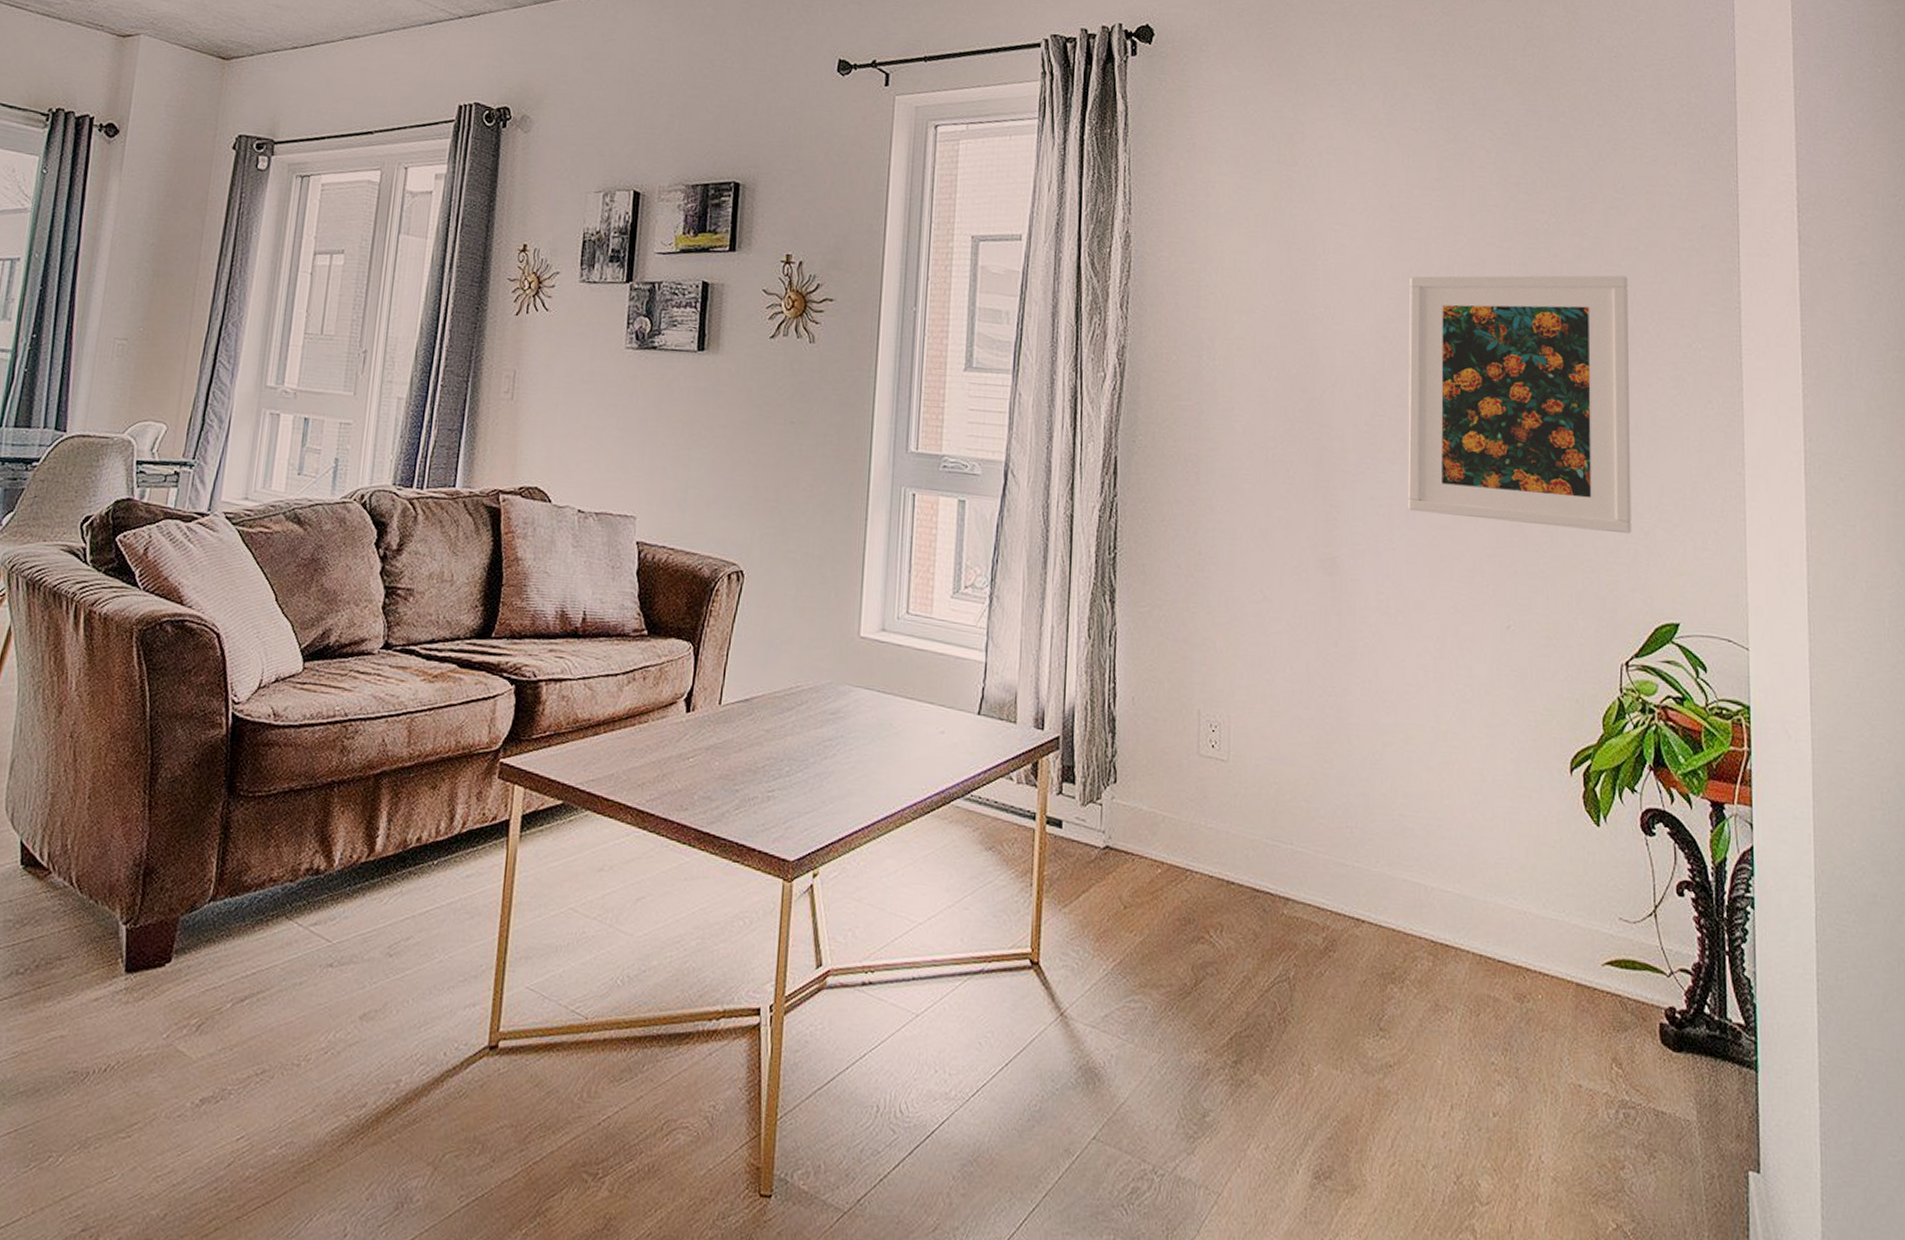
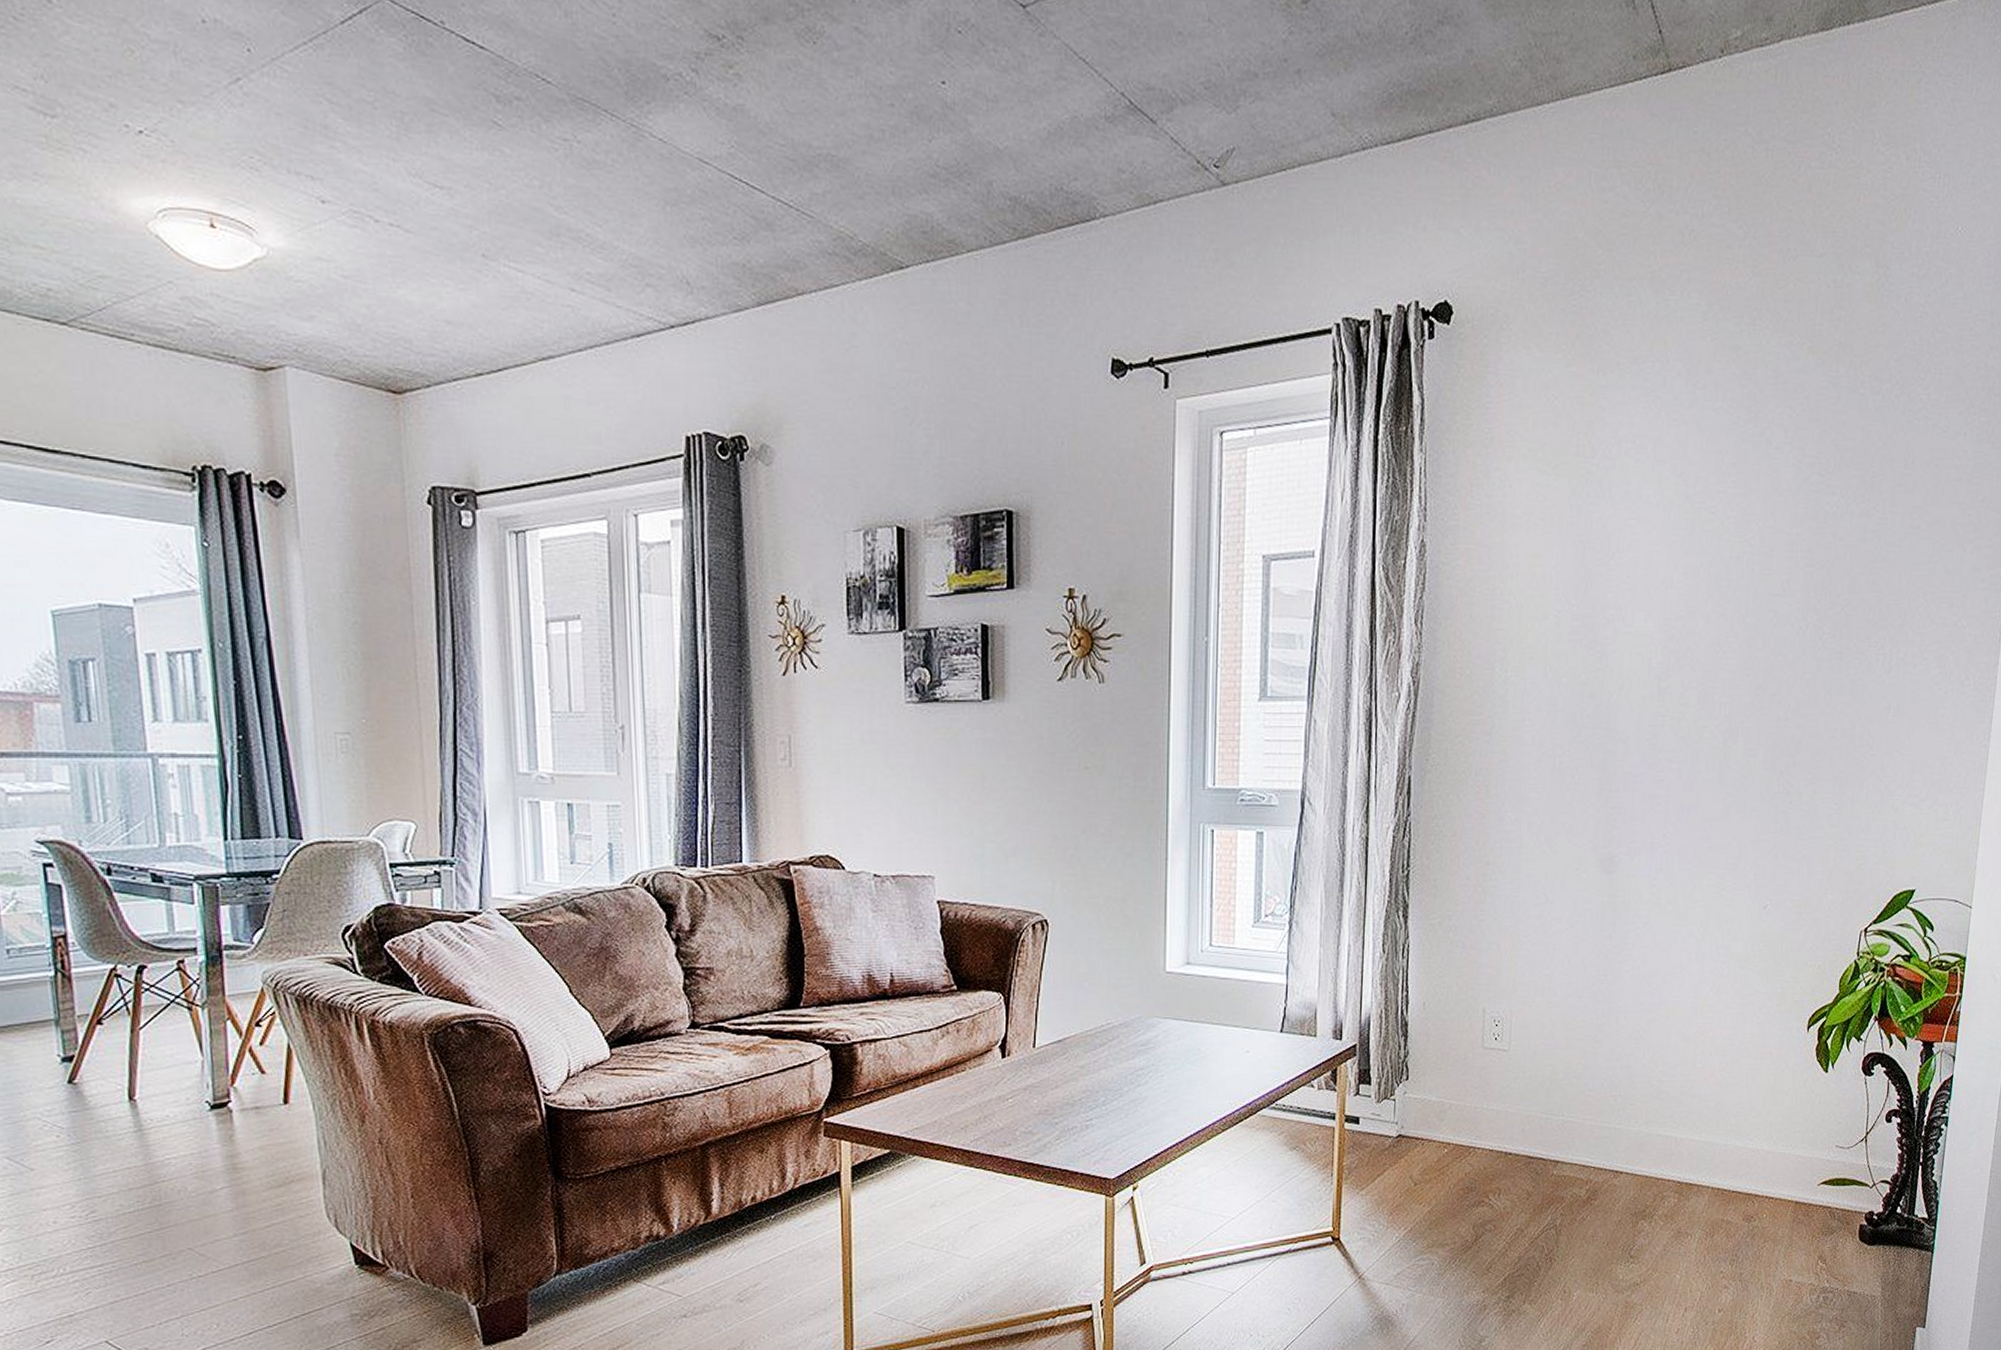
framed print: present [1407,275,1632,534] -> none [1683,556,1907,812]

